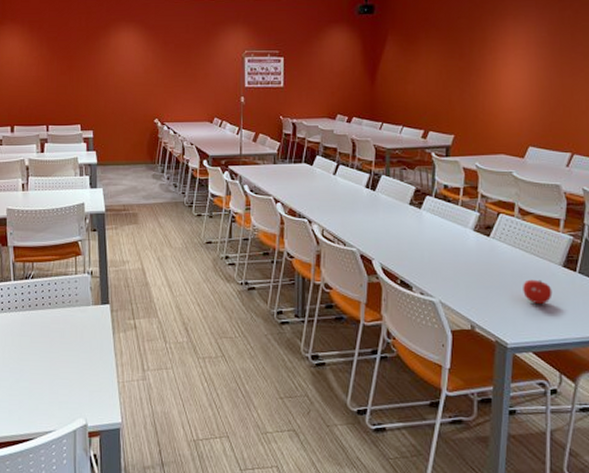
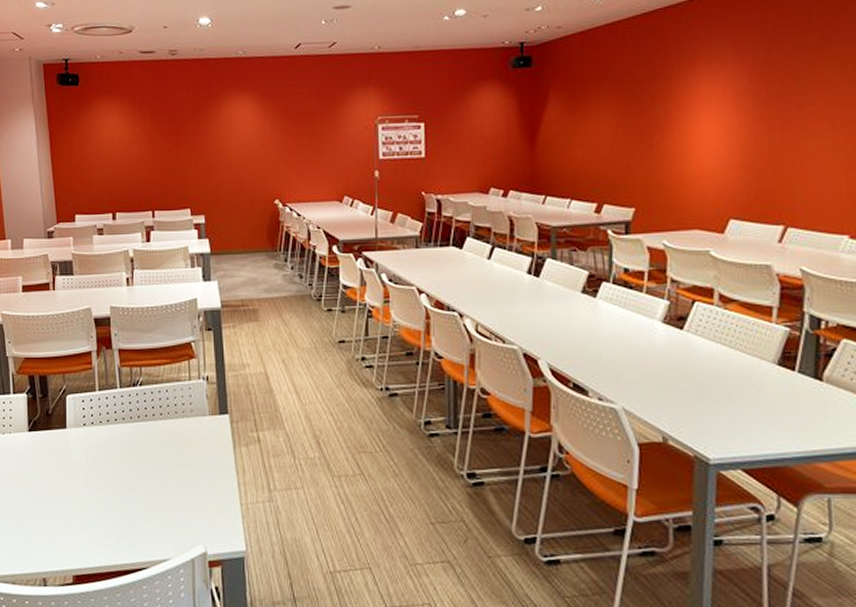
fruit: present [523,279,553,305] -> none [727,381,765,412]

